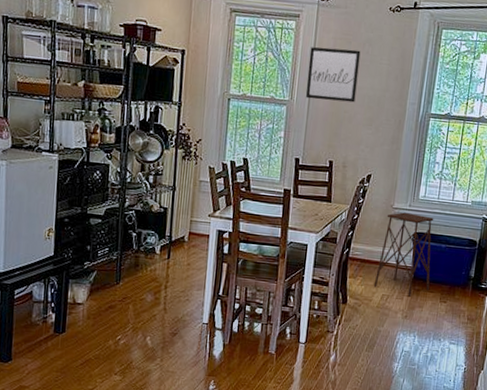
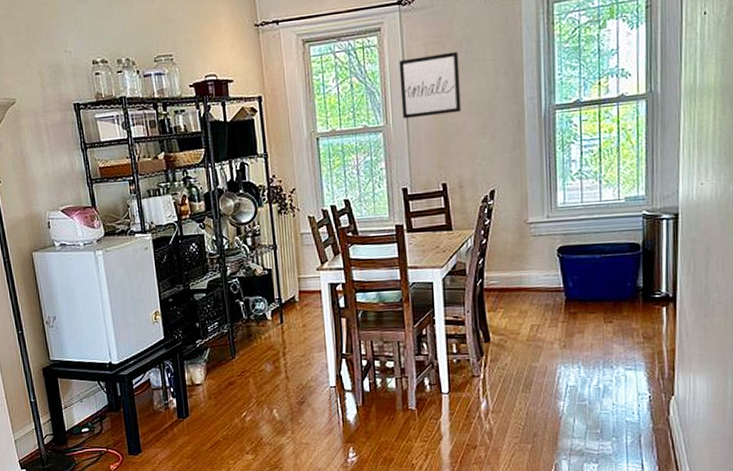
side table: present [373,212,434,297] -> none [518,225,588,322]

